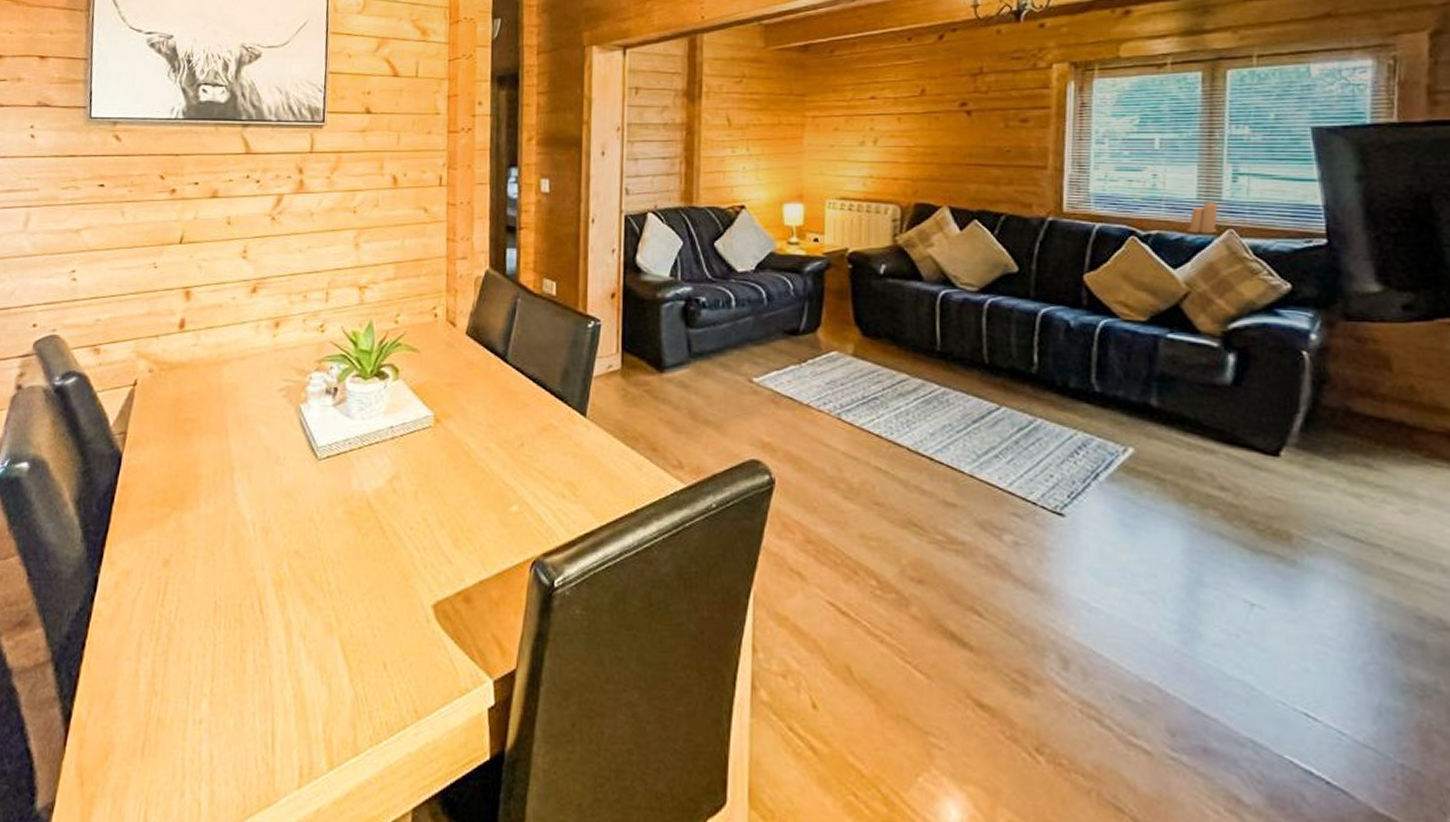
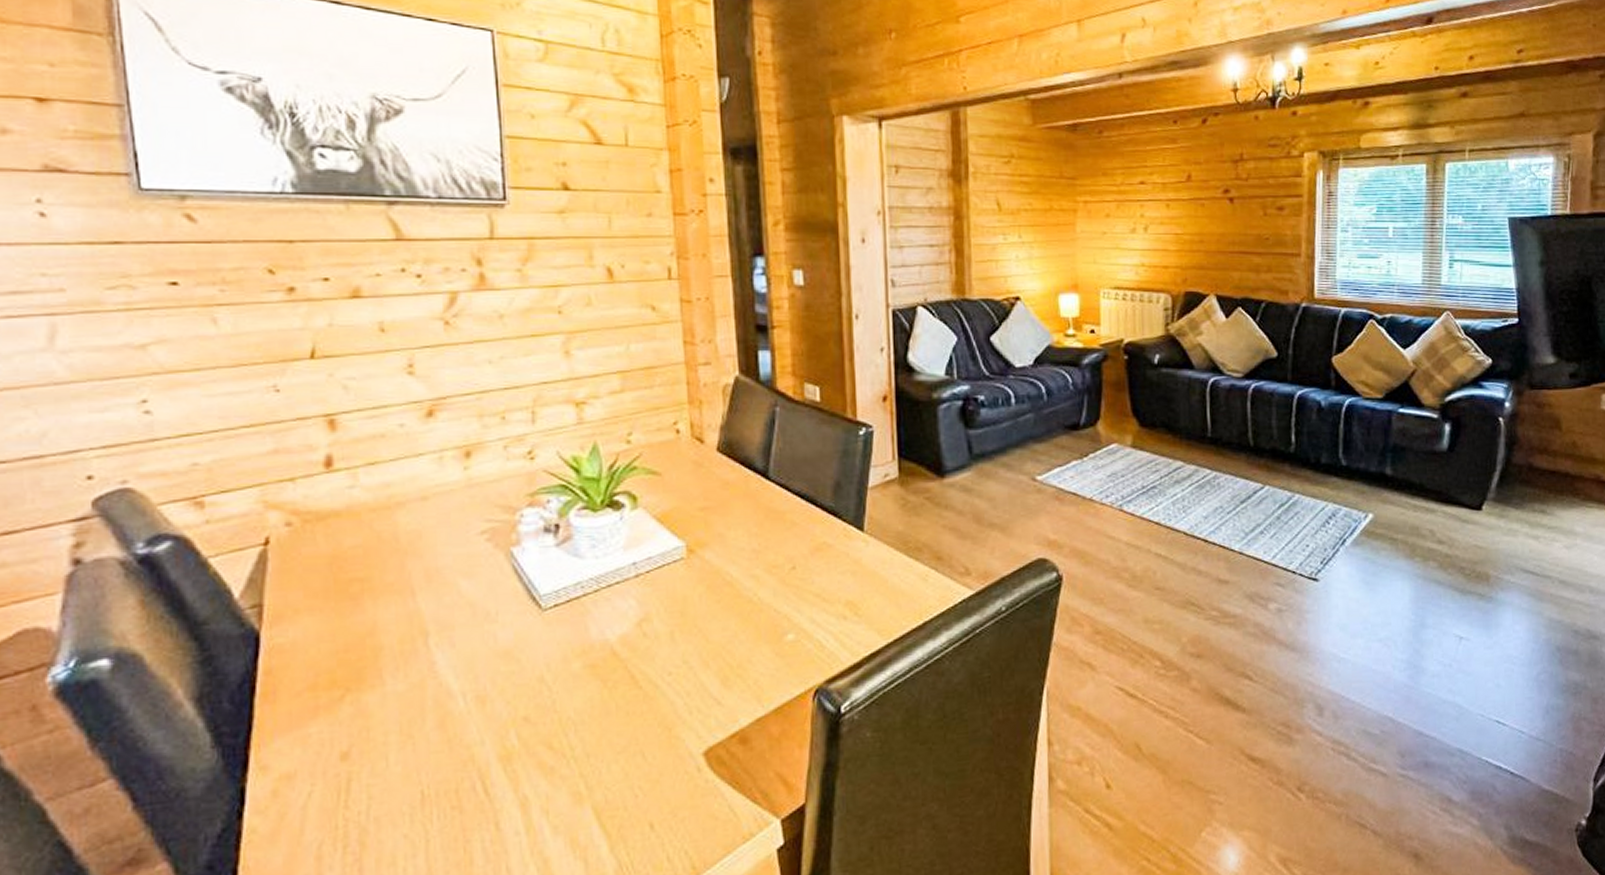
candle: present [1187,201,1218,234] -> none [1414,286,1438,316]

